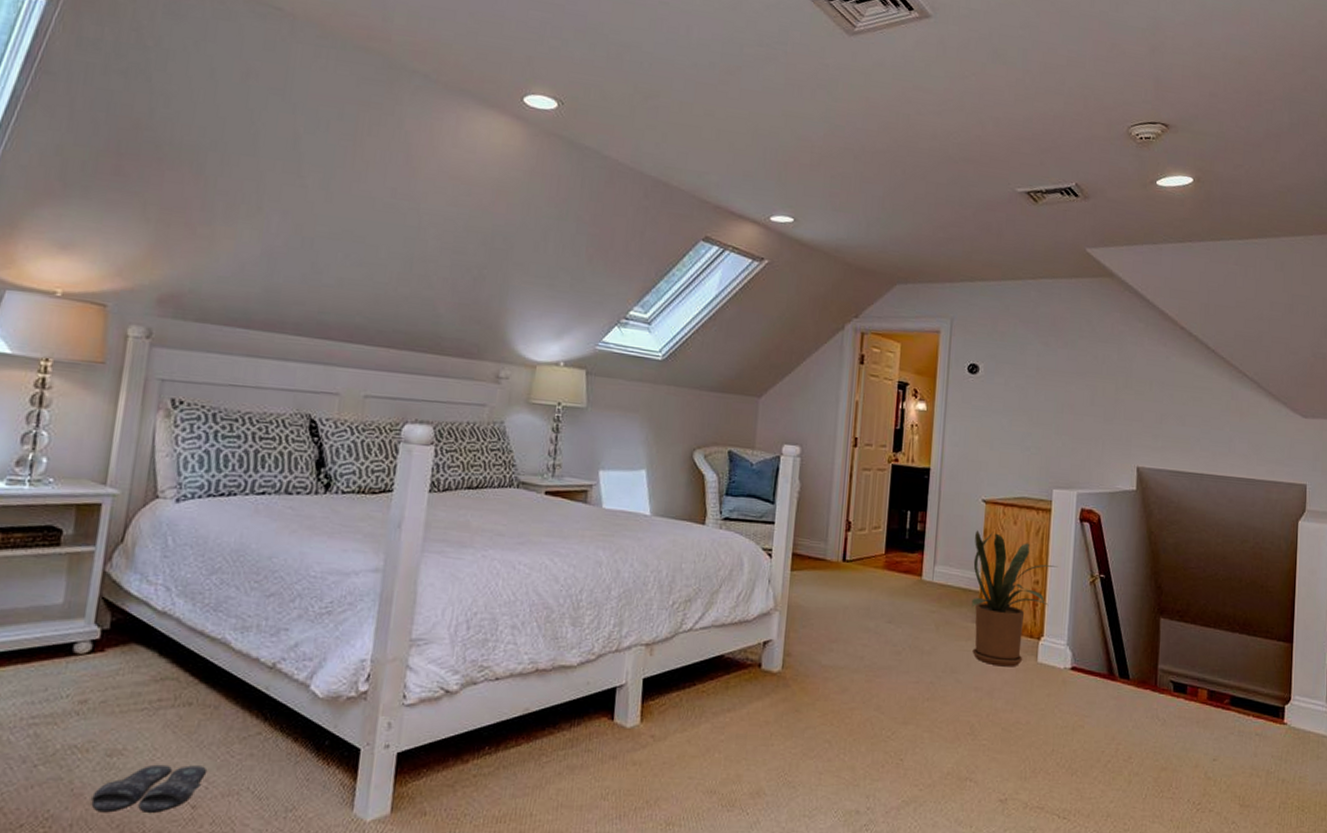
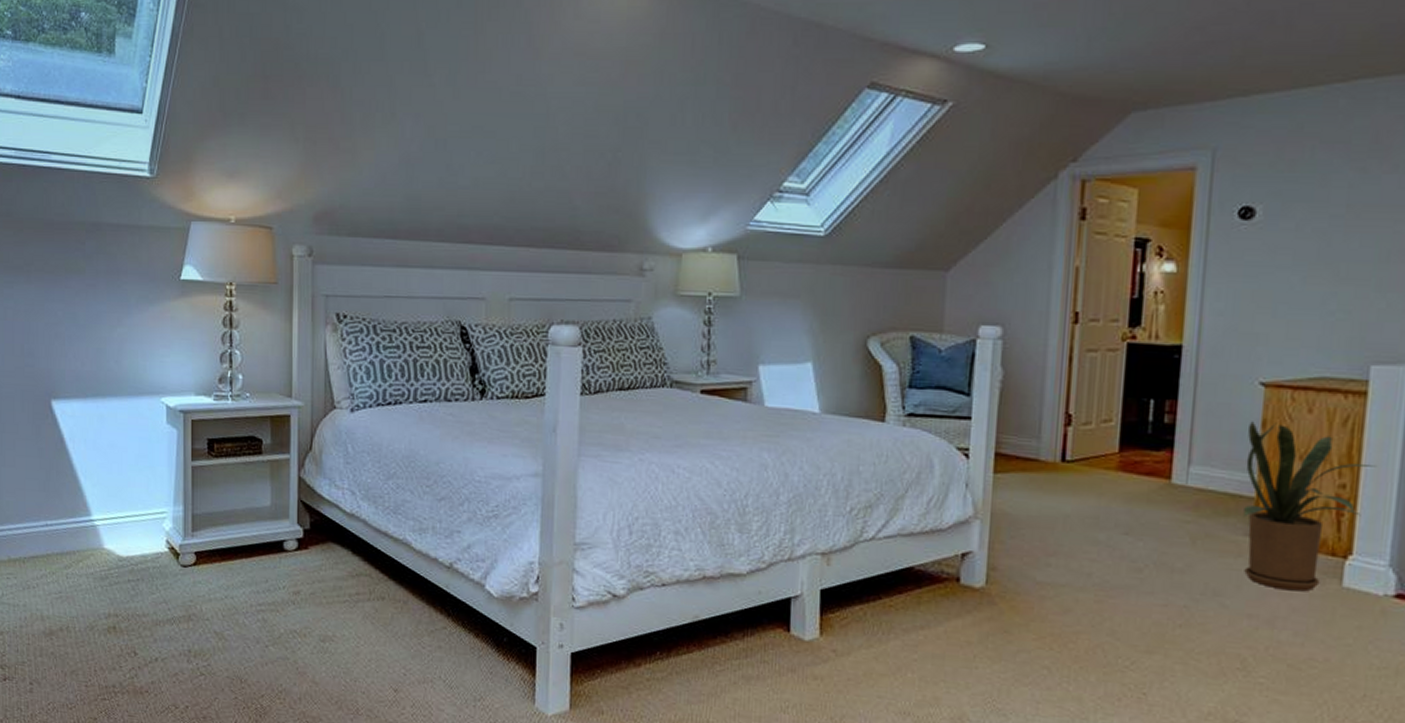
slippers: present [91,764,206,813] -> none [313,650,403,693]

